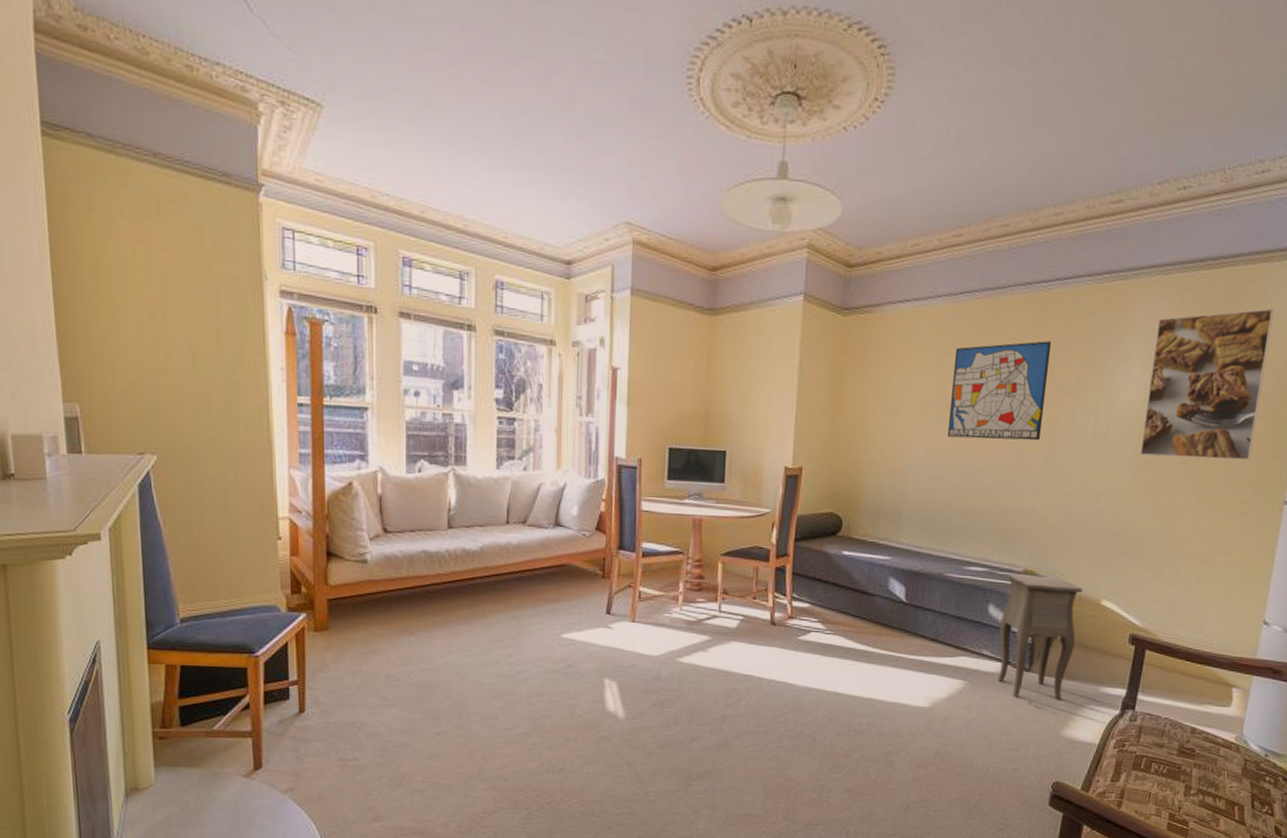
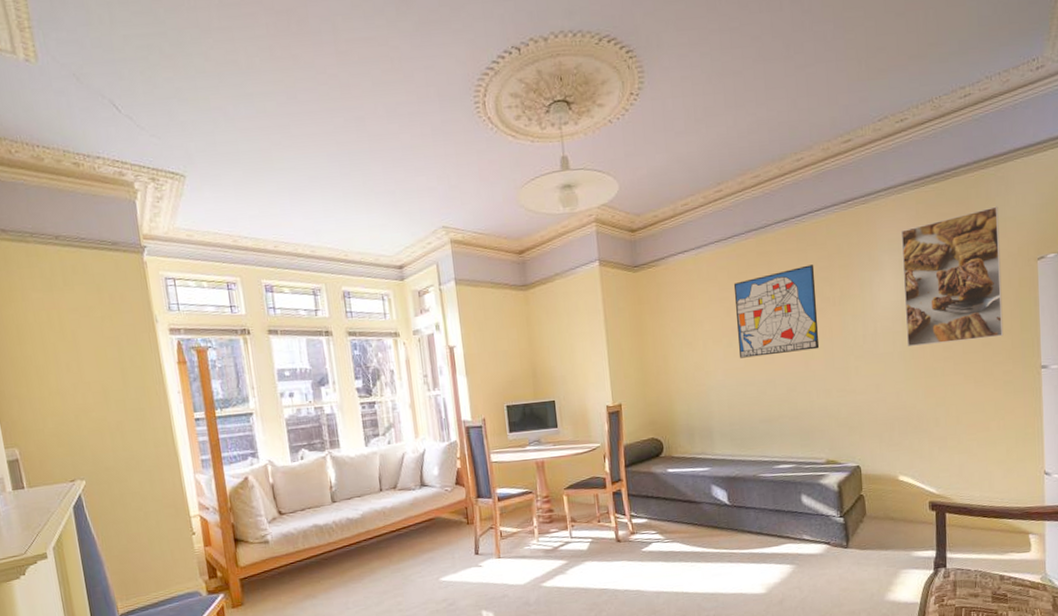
side table: present [997,573,1083,706] -> none [812,462,883,578]

